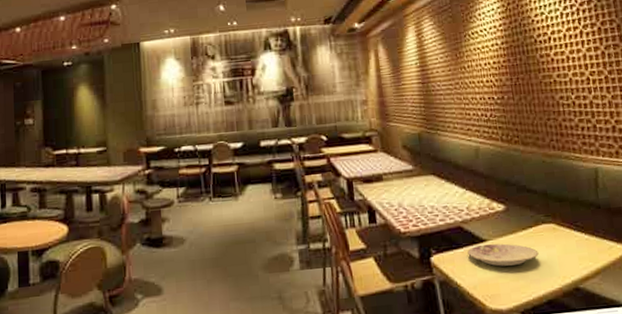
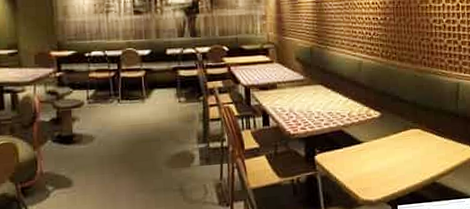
plate: present [467,243,539,267] -> none [346,145,406,164]

